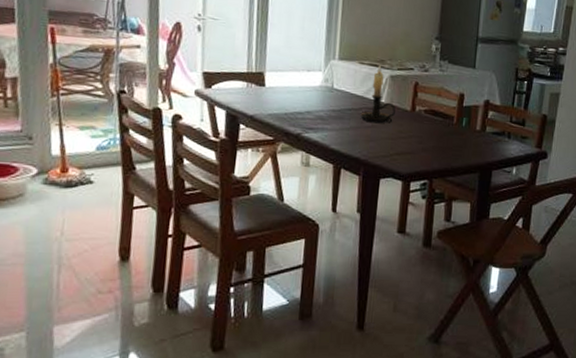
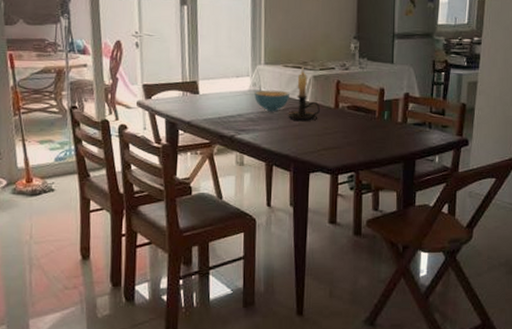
cereal bowl: none [326,87,364,111] -> present [254,90,289,112]

